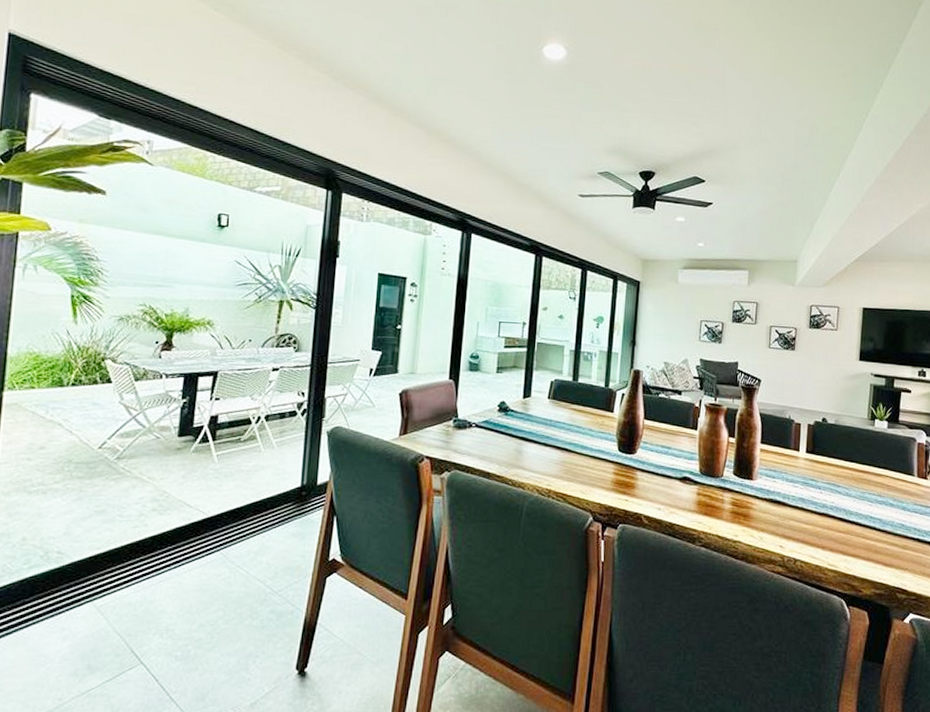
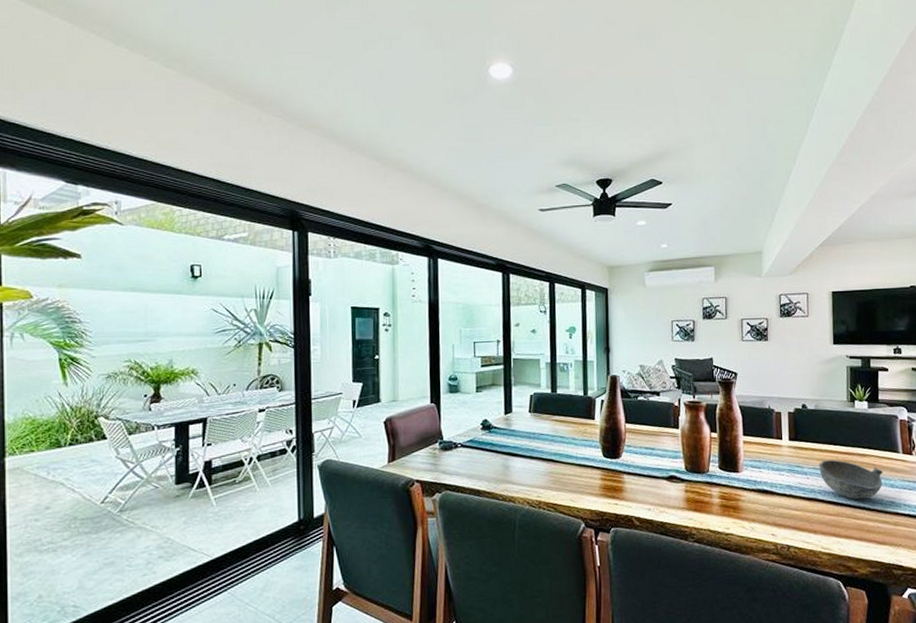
bowl: none [833,477,896,520] -> present [819,460,883,500]

